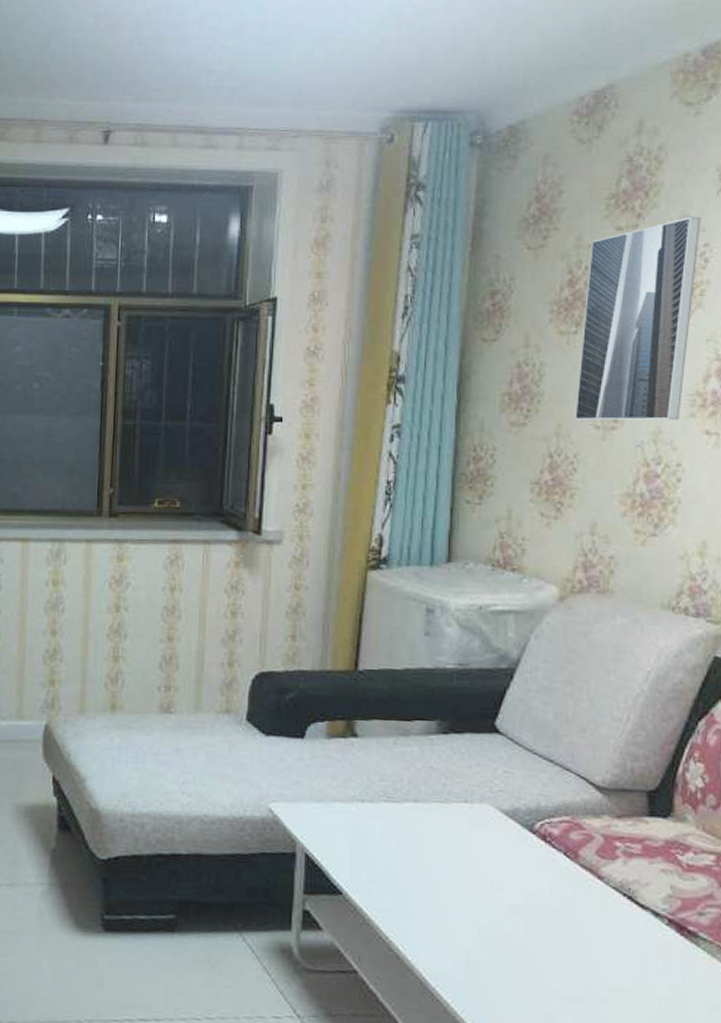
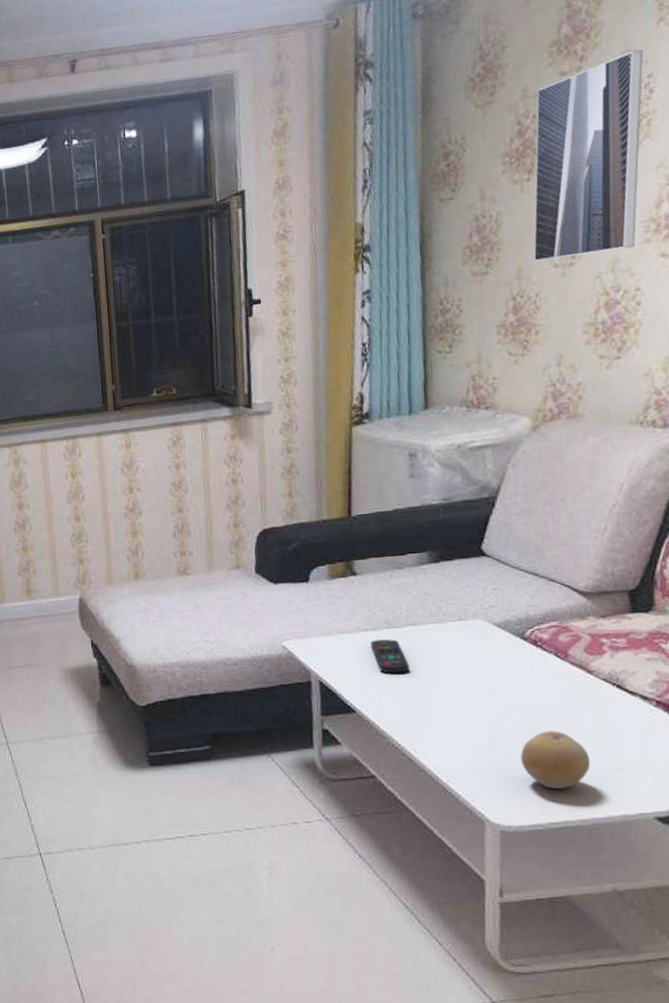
remote control: none [366,813,406,855] -> present [370,639,409,674]
fruit: none [519,940,594,1010] -> present [521,730,591,790]

